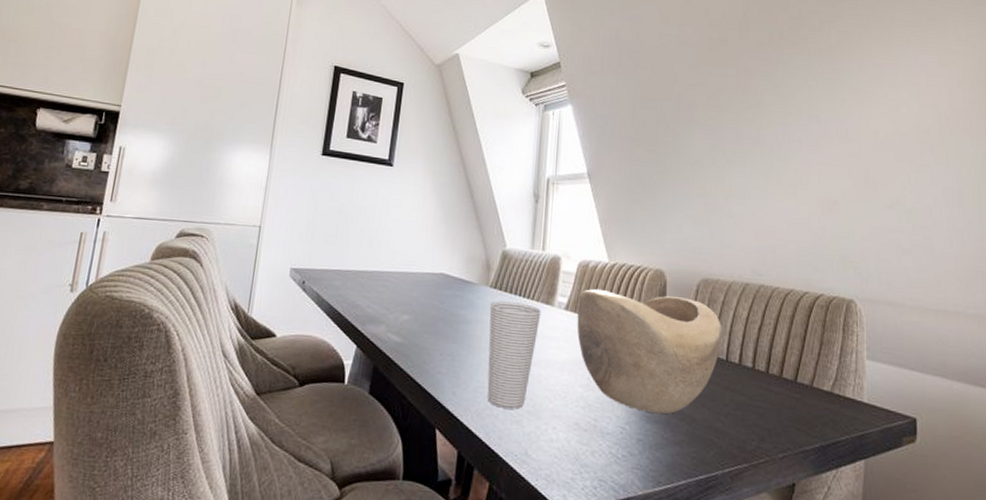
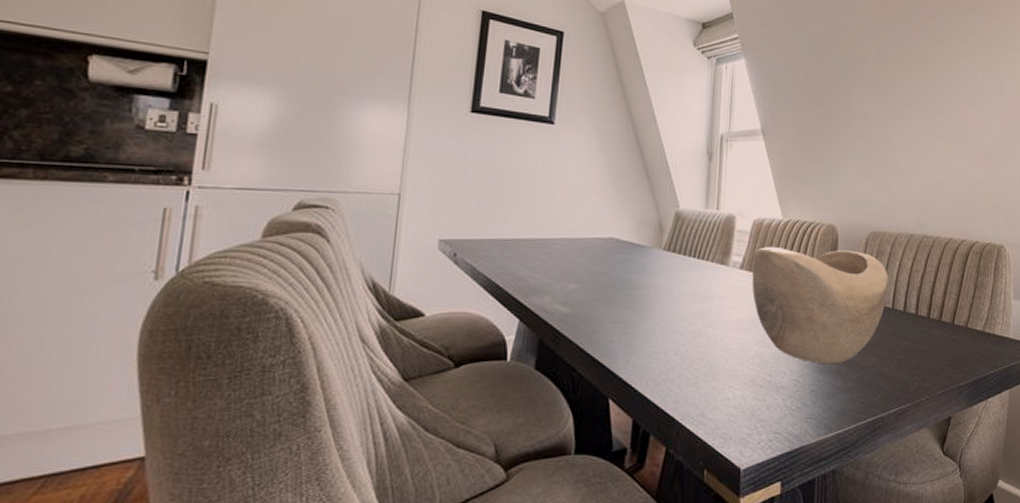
cup: present [487,301,542,409] -> none [662,264,717,372]

